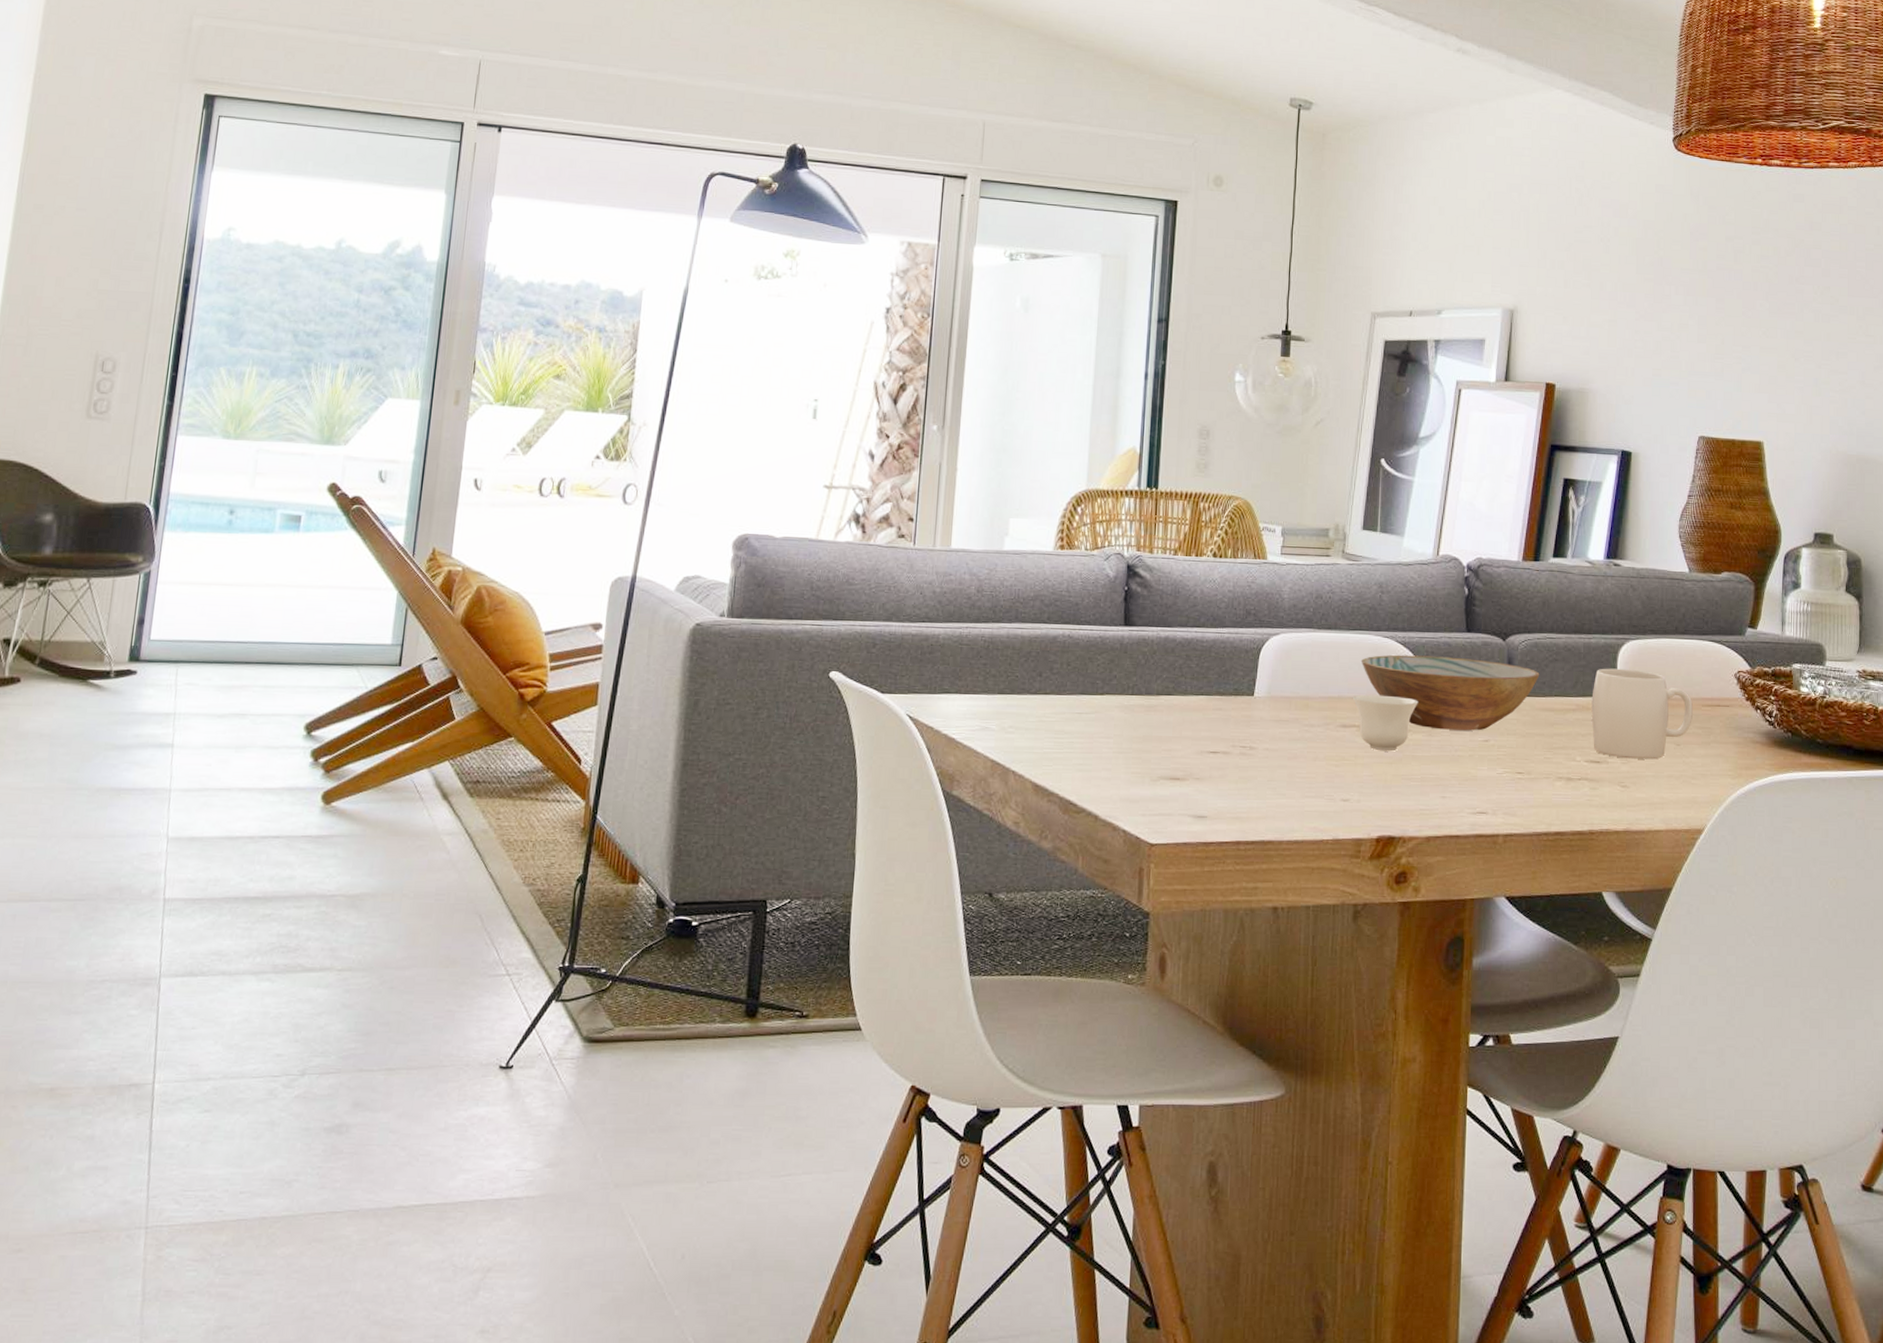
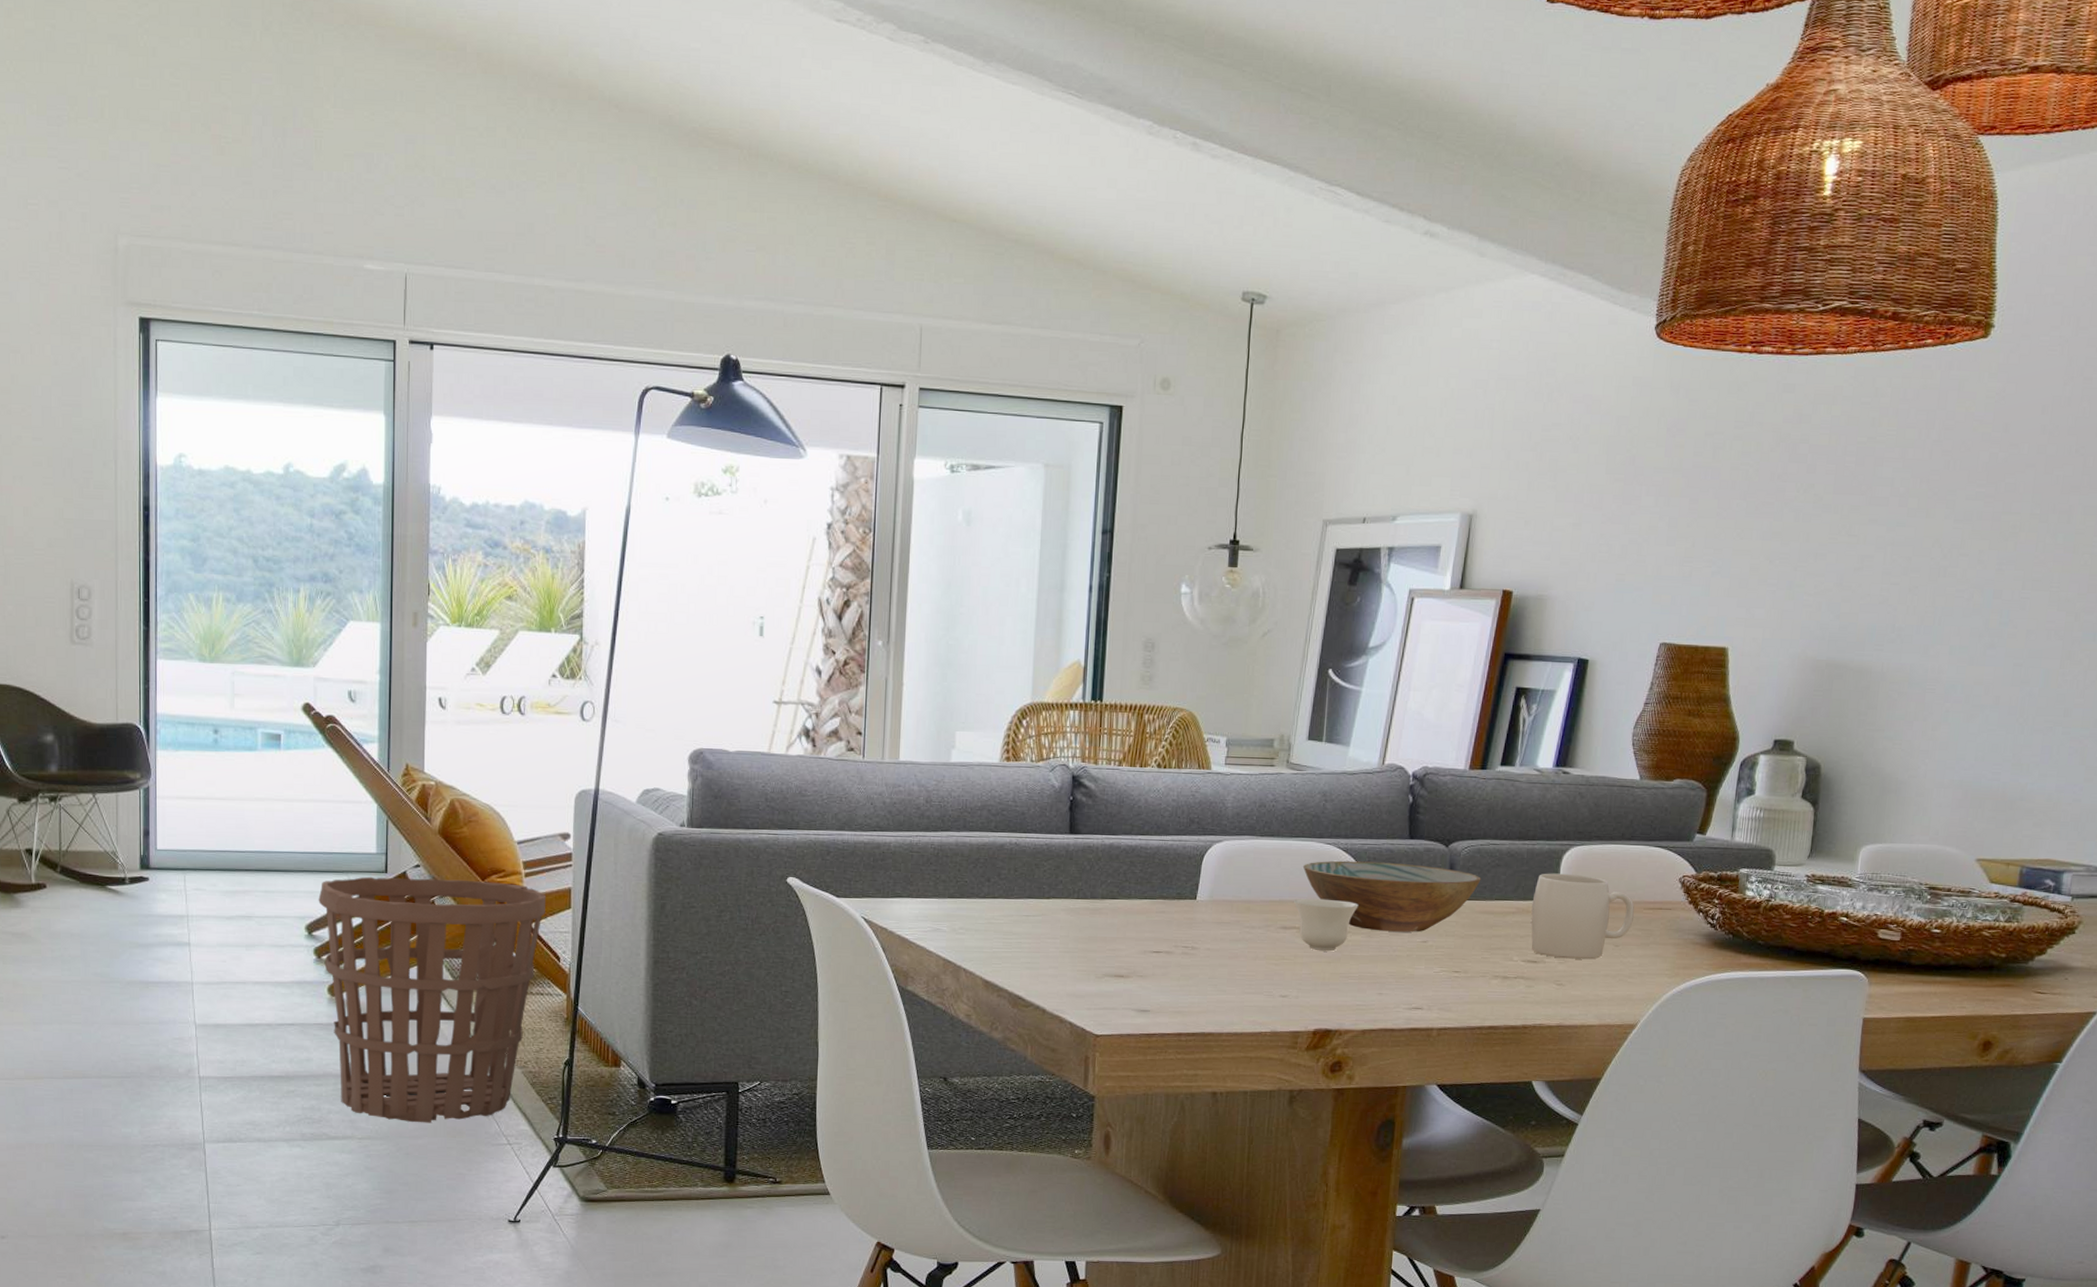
basket: none [321,670,571,951] -> present [318,876,545,1123]

